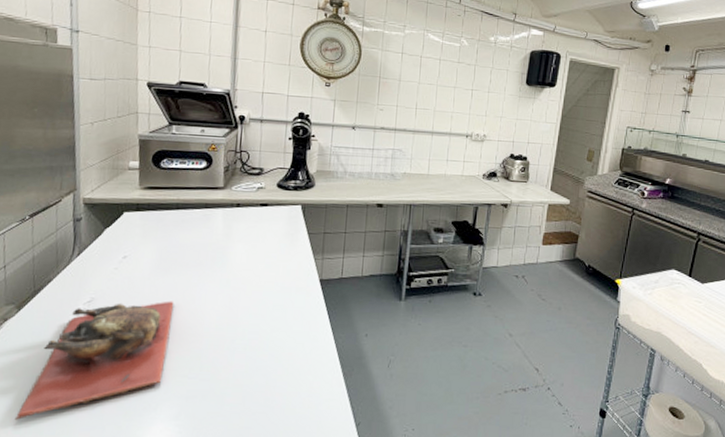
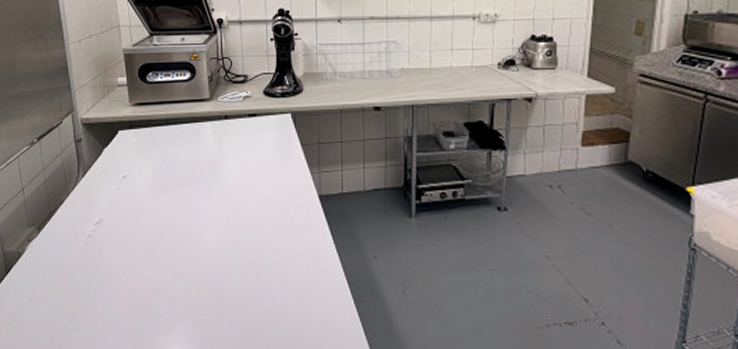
cutting board: present [14,301,174,421] -> none [48,221,176,338]

